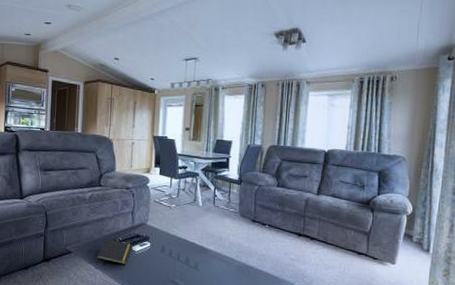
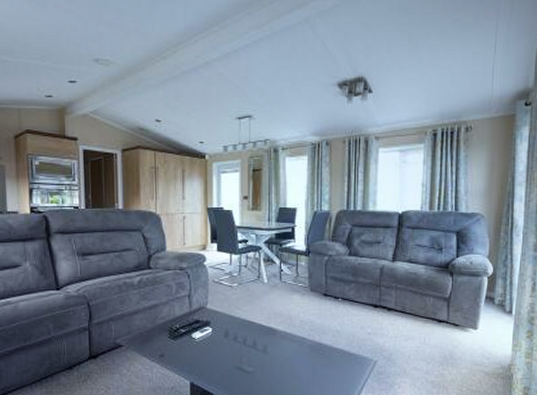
notepad: present [96,238,132,265] -> none [151,327,191,358]

